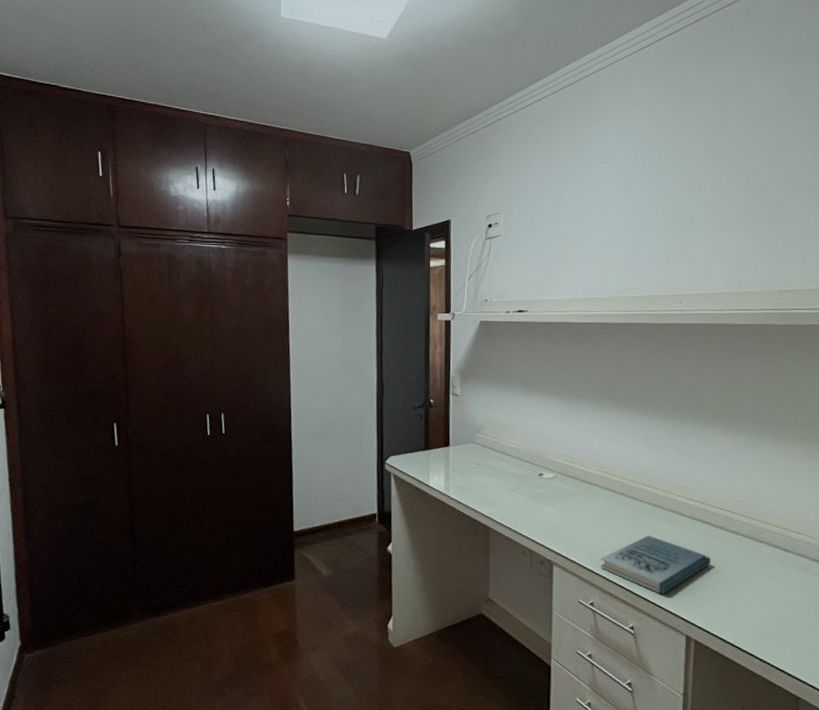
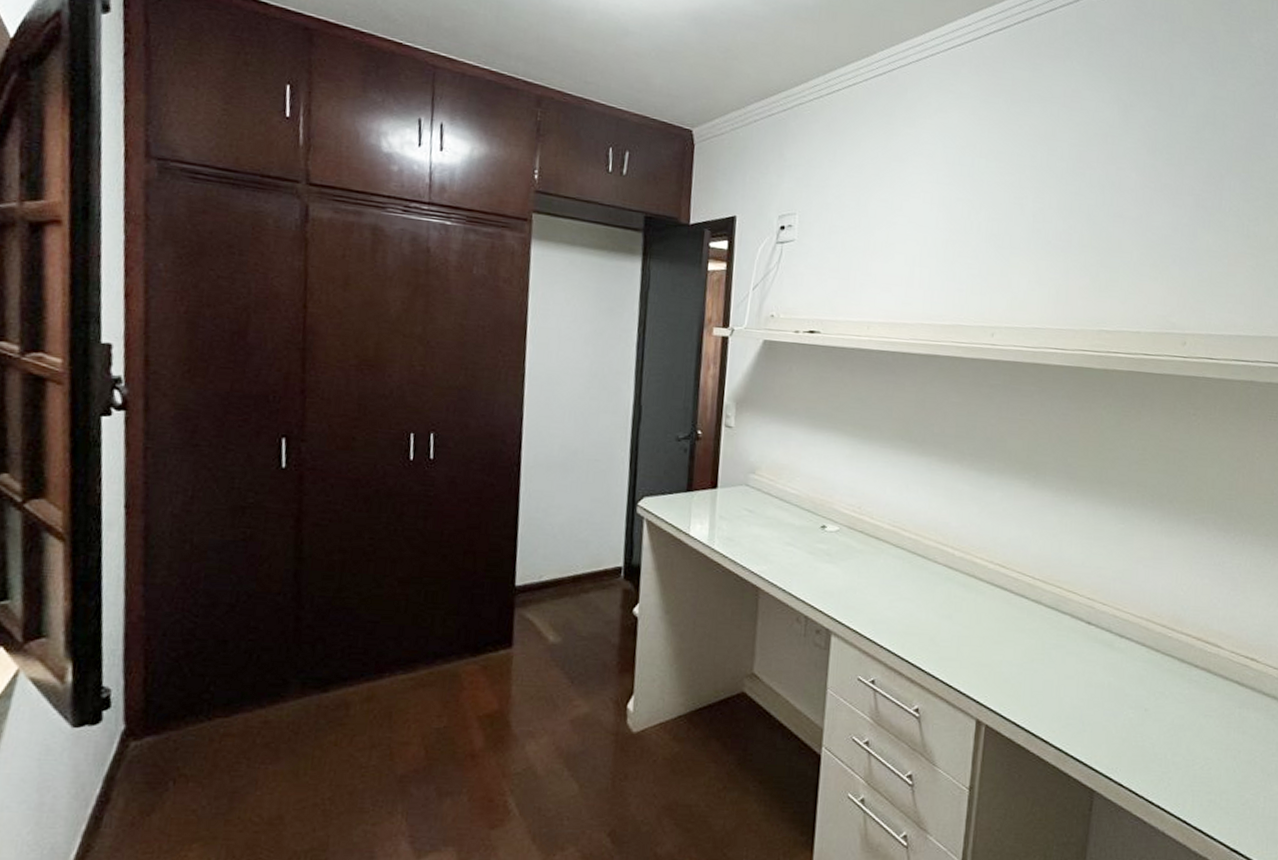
book: present [601,535,711,595] -> none [886,601,1009,672]

